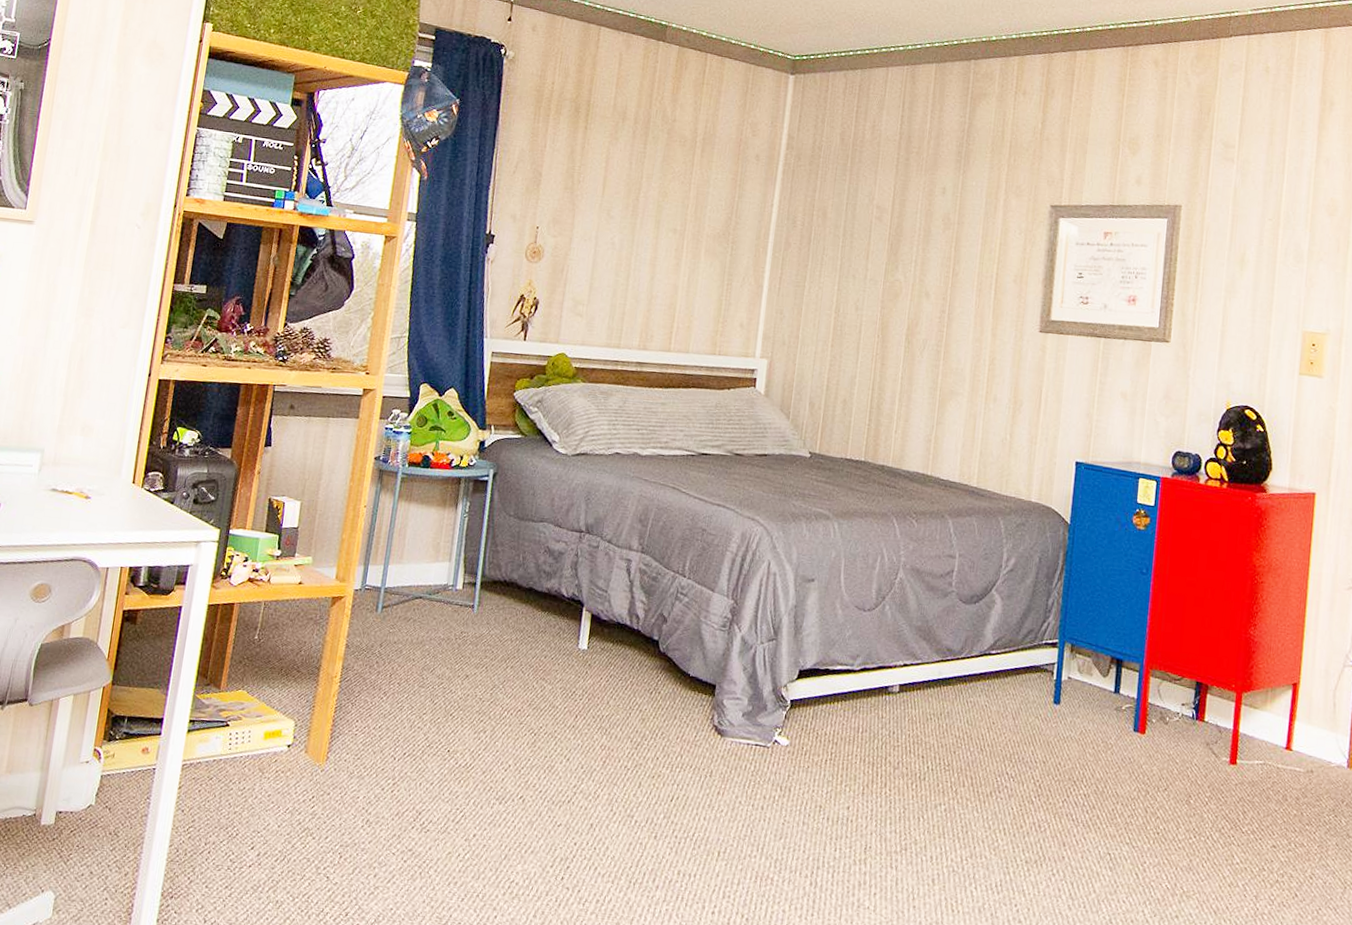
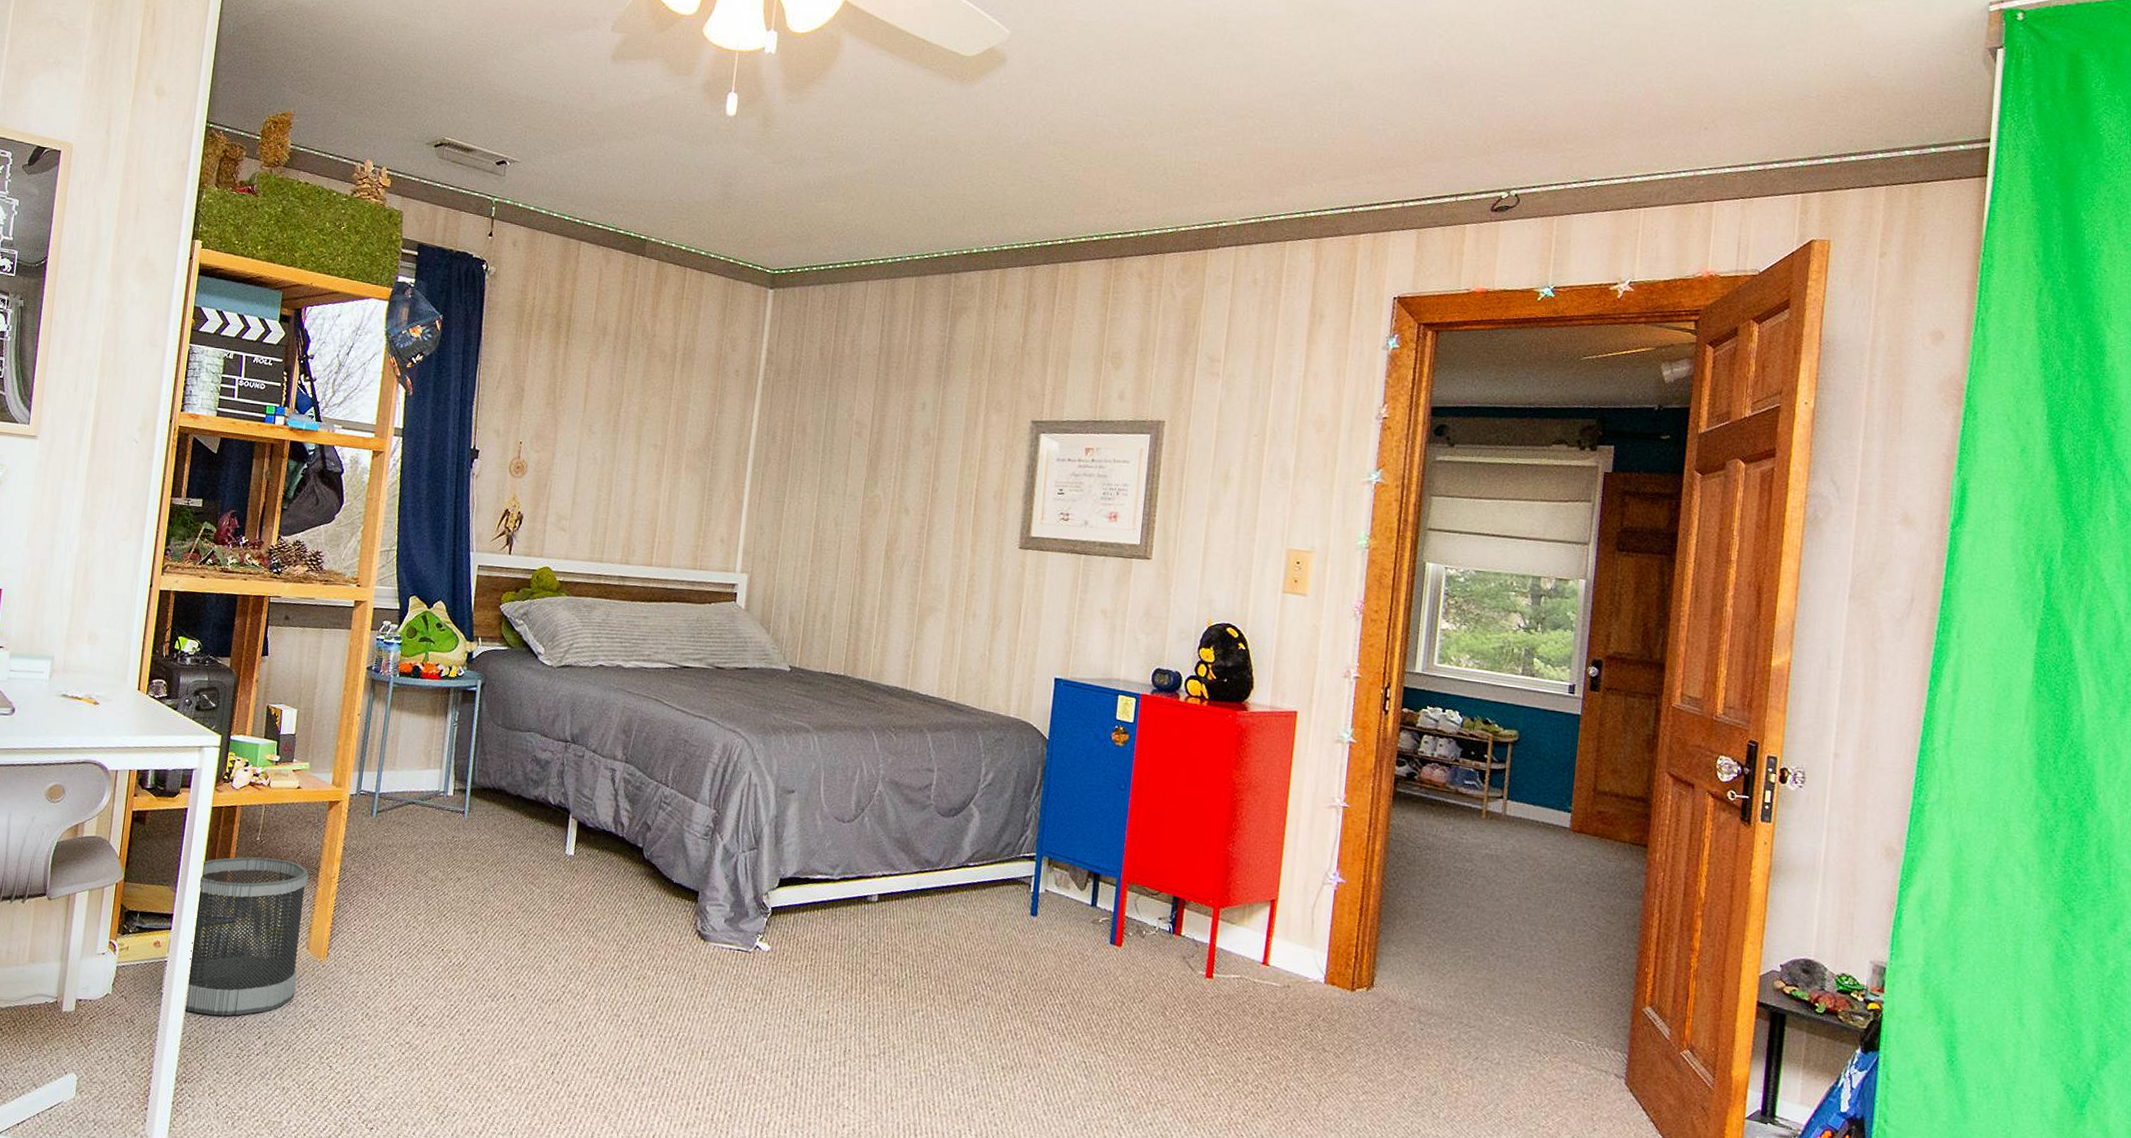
wastebasket: none [173,656,309,826] -> present [184,856,309,1016]

